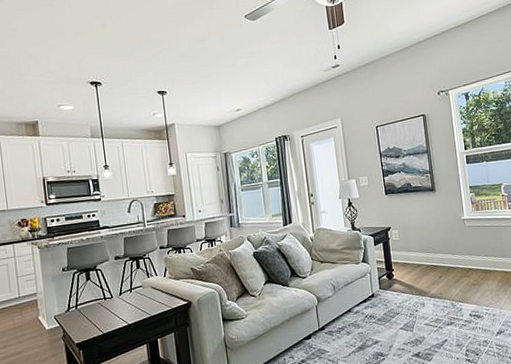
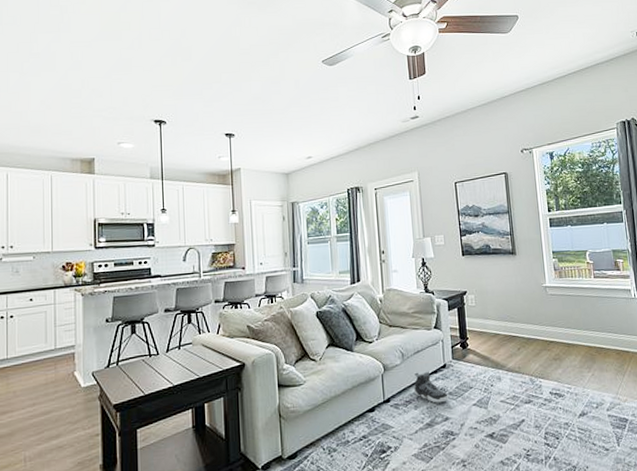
sneaker: none [345,301,379,329] -> present [413,371,450,403]

